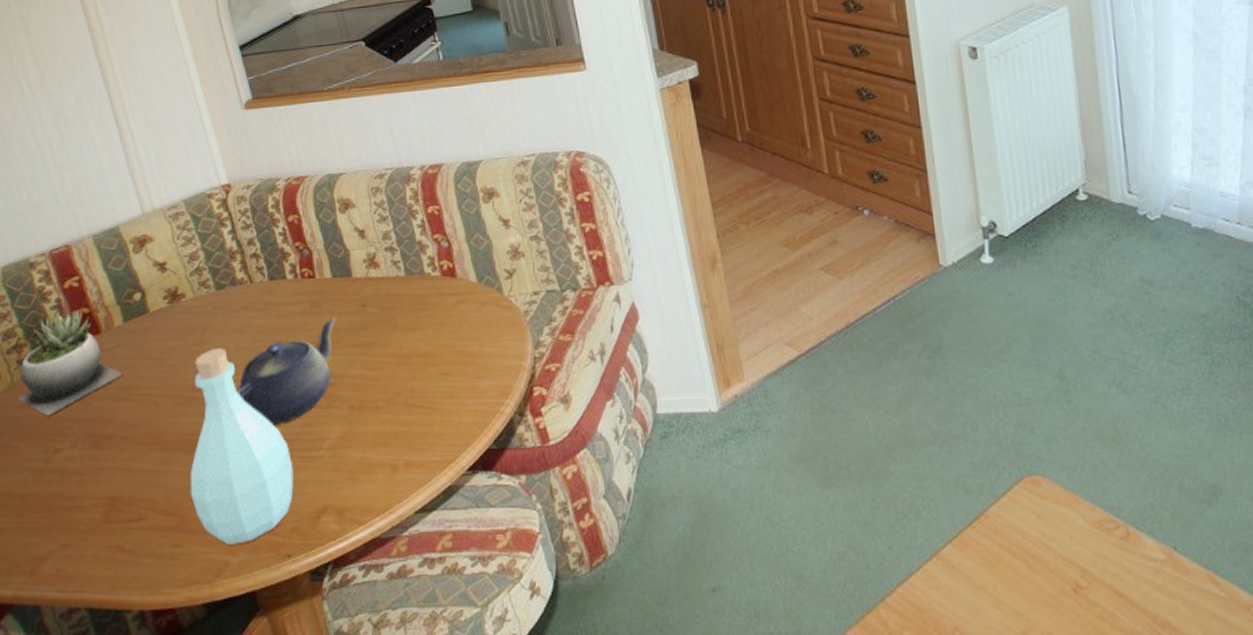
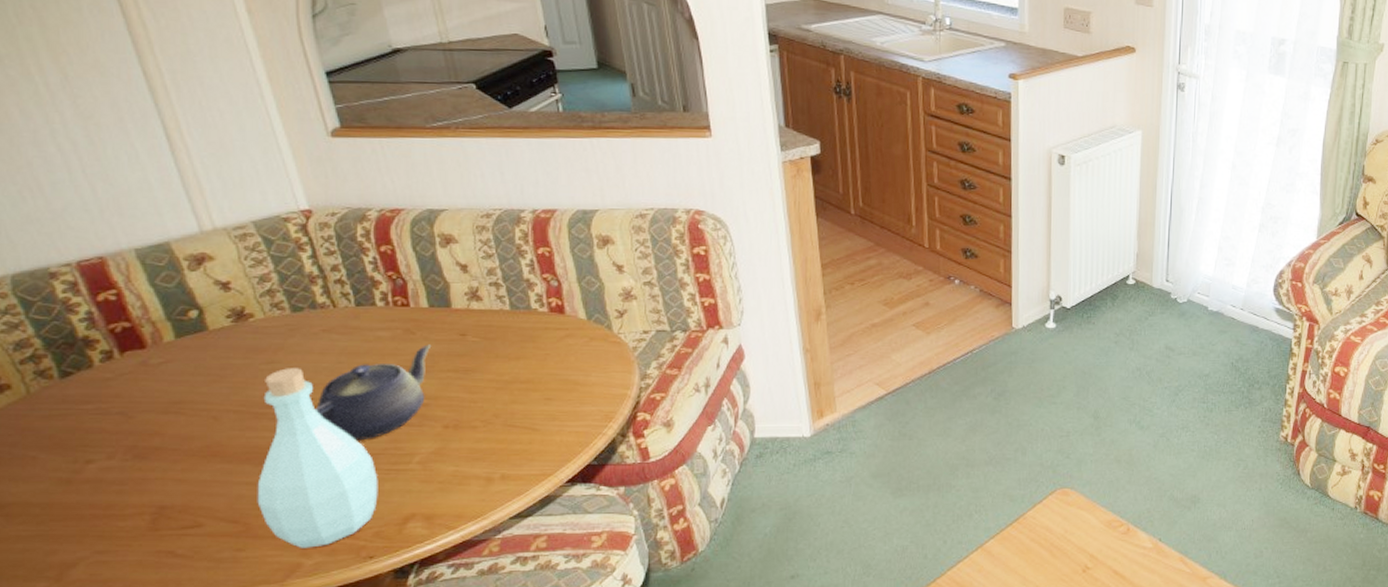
succulent plant: present [18,310,123,416] -> none [37,323,174,428]

